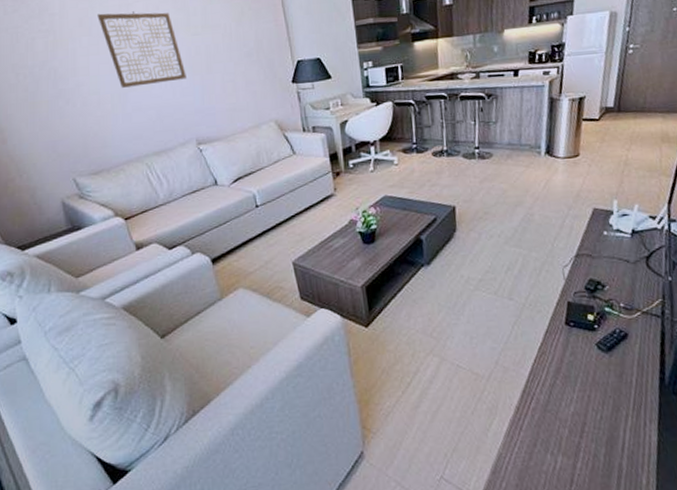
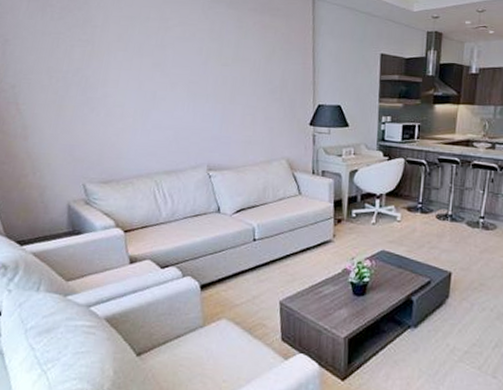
wall art: present [97,11,186,88] -> none [136,32,210,106]

